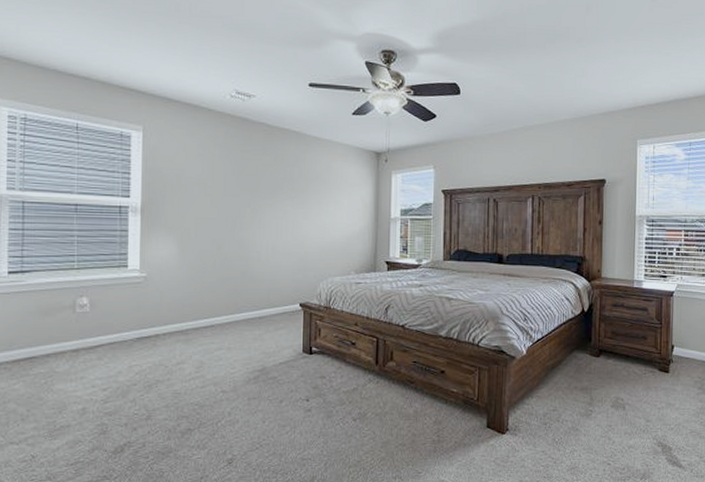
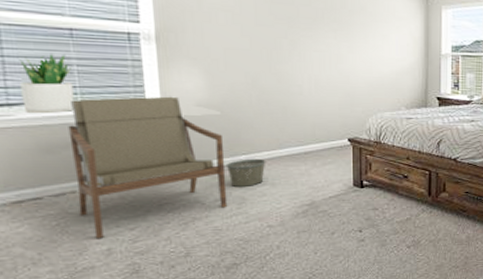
planter: none [33,226,73,280] -> present [19,53,75,114]
armchair: none [64,263,189,398] -> present [68,96,228,239]
basket: none [188,322,224,352] -> present [225,158,266,188]

